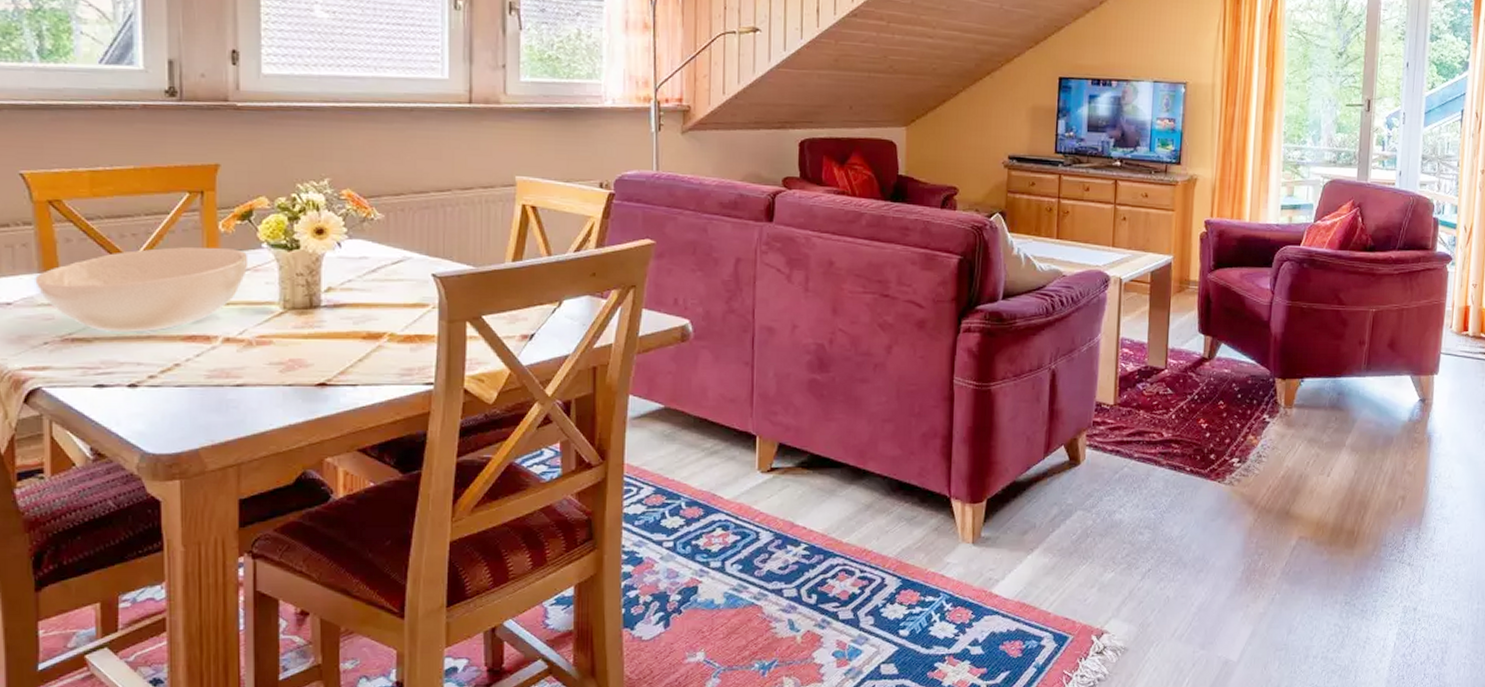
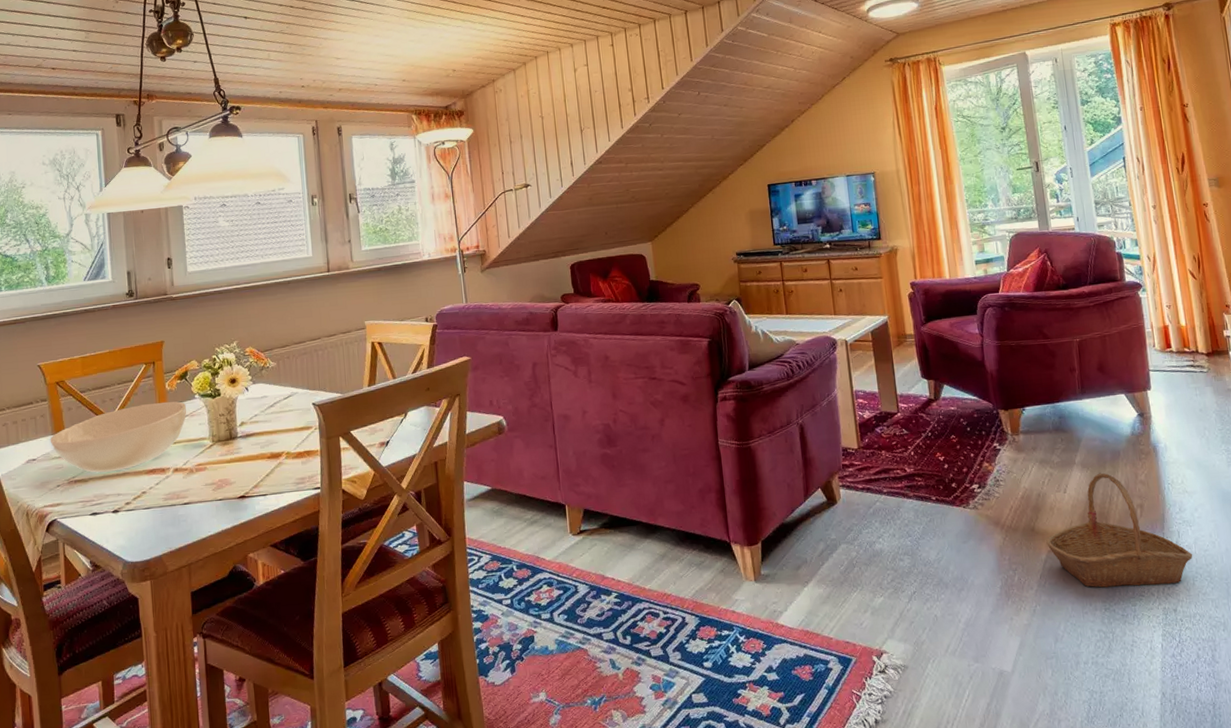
basket: none [1299,458,1444,582] -> present [1046,473,1193,588]

